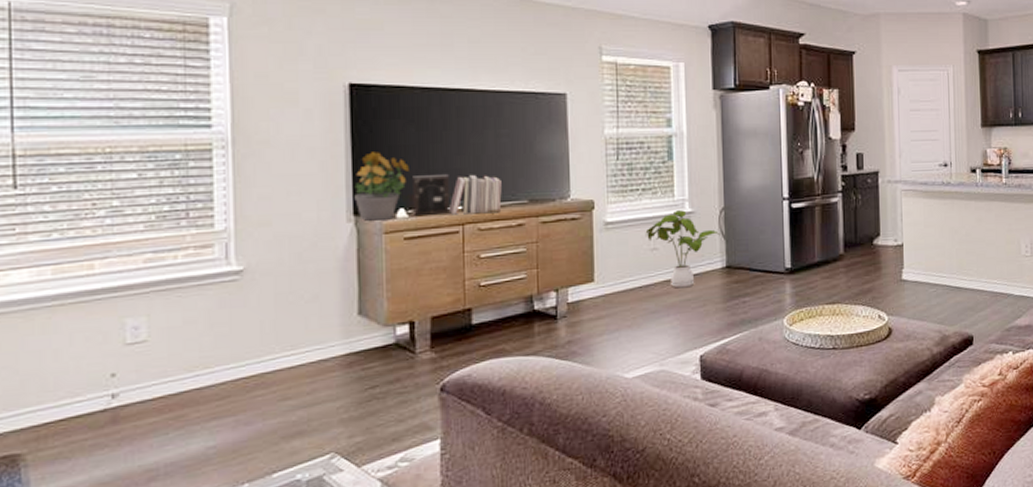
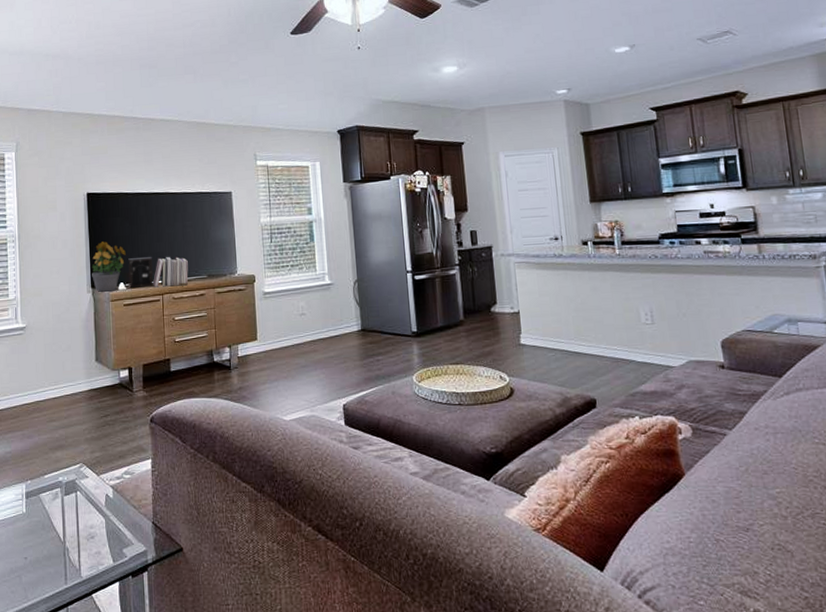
house plant: present [645,210,720,289] -> none [295,282,355,347]

